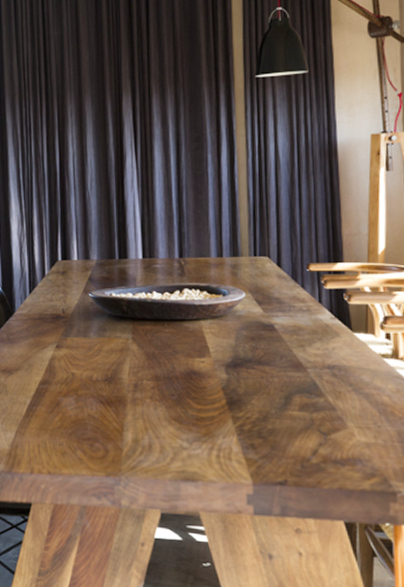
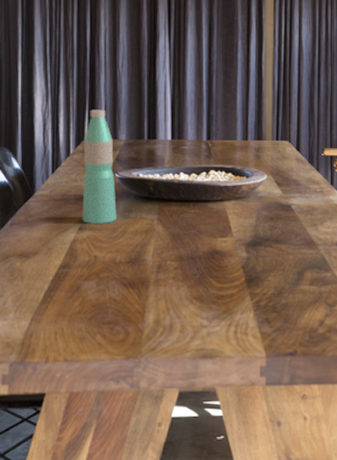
water bottle: none [57,231,91,342] -> present [83,109,117,224]

